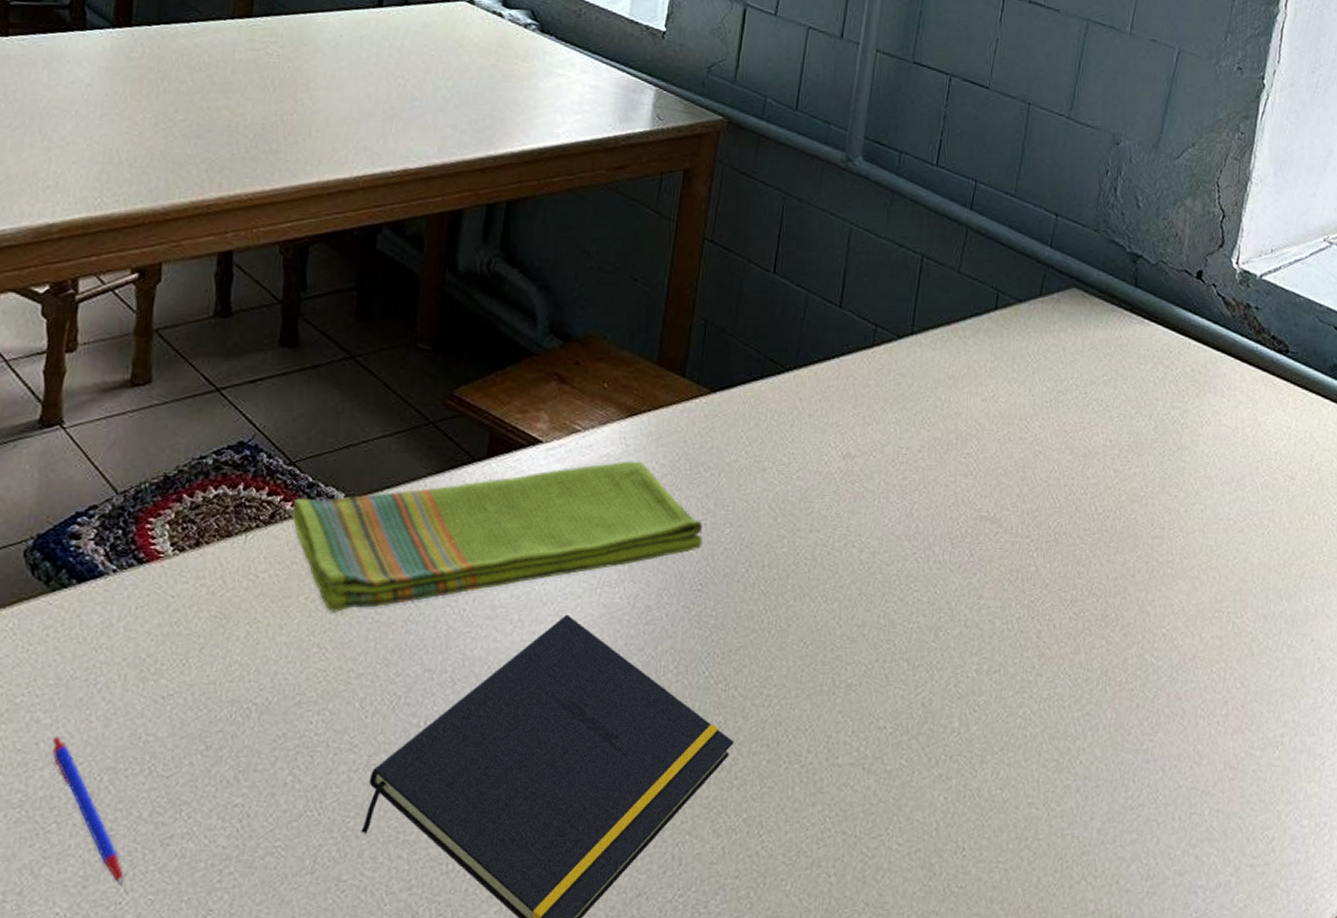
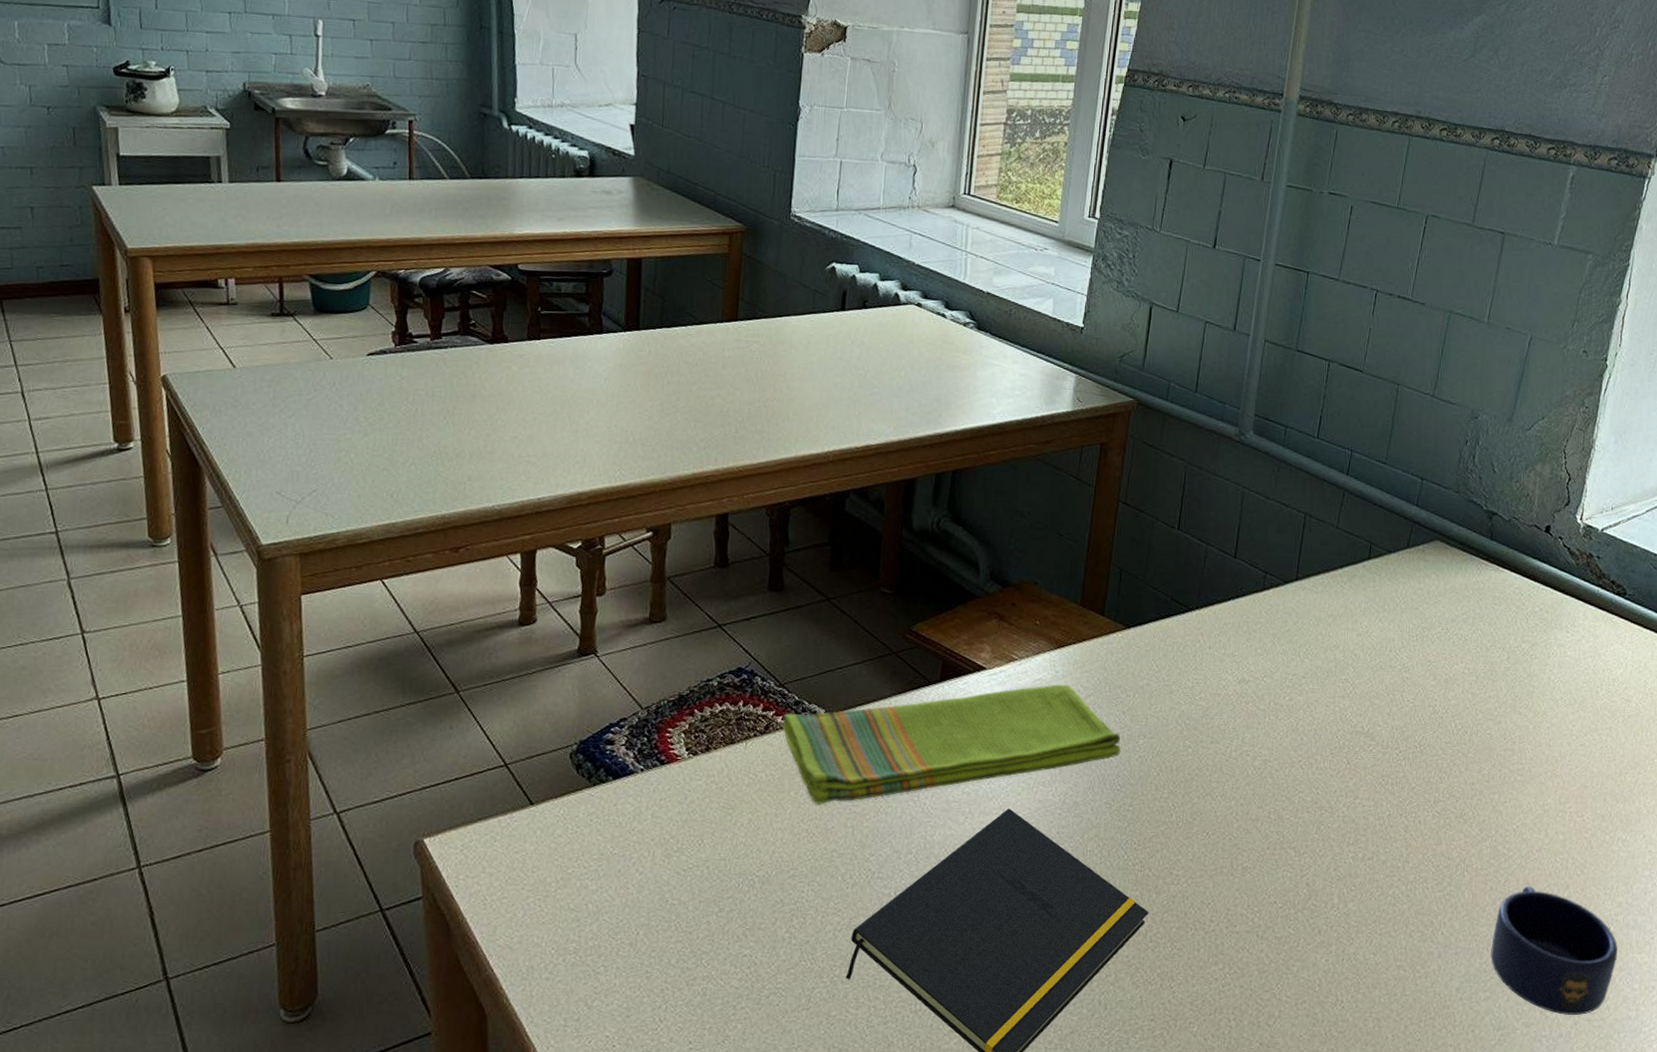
pen: present [52,737,124,884] -> none [598,900,659,1015]
mug: none [1137,702,1284,860] -> present [1490,885,1618,1015]

